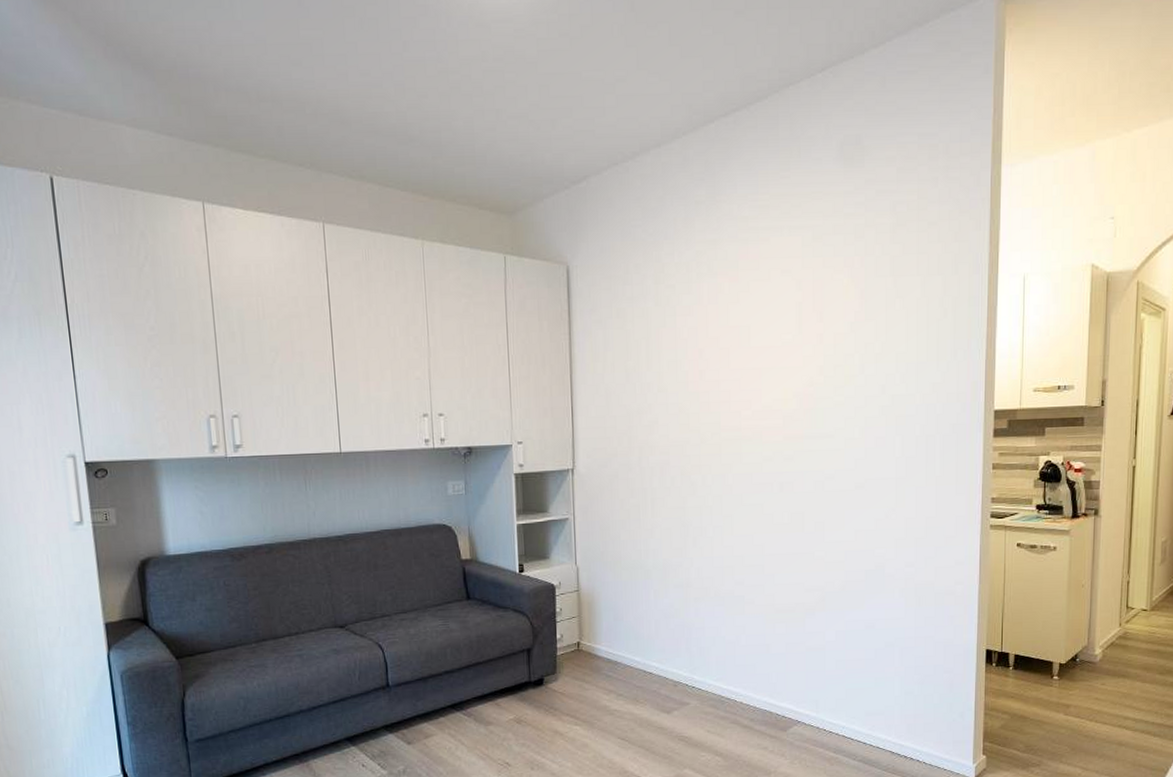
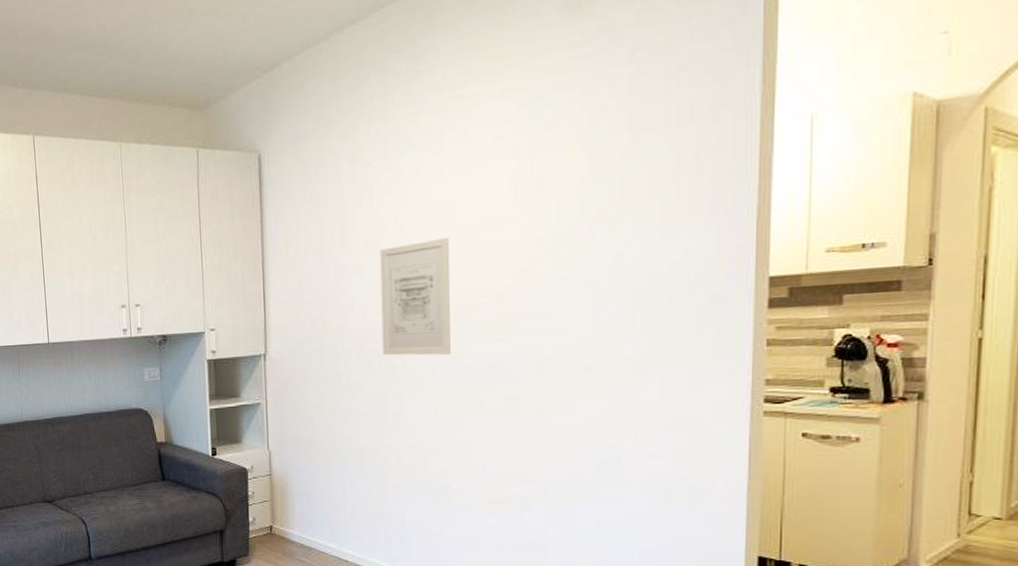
wall art: none [682,361,745,473] -> present [379,238,451,356]

